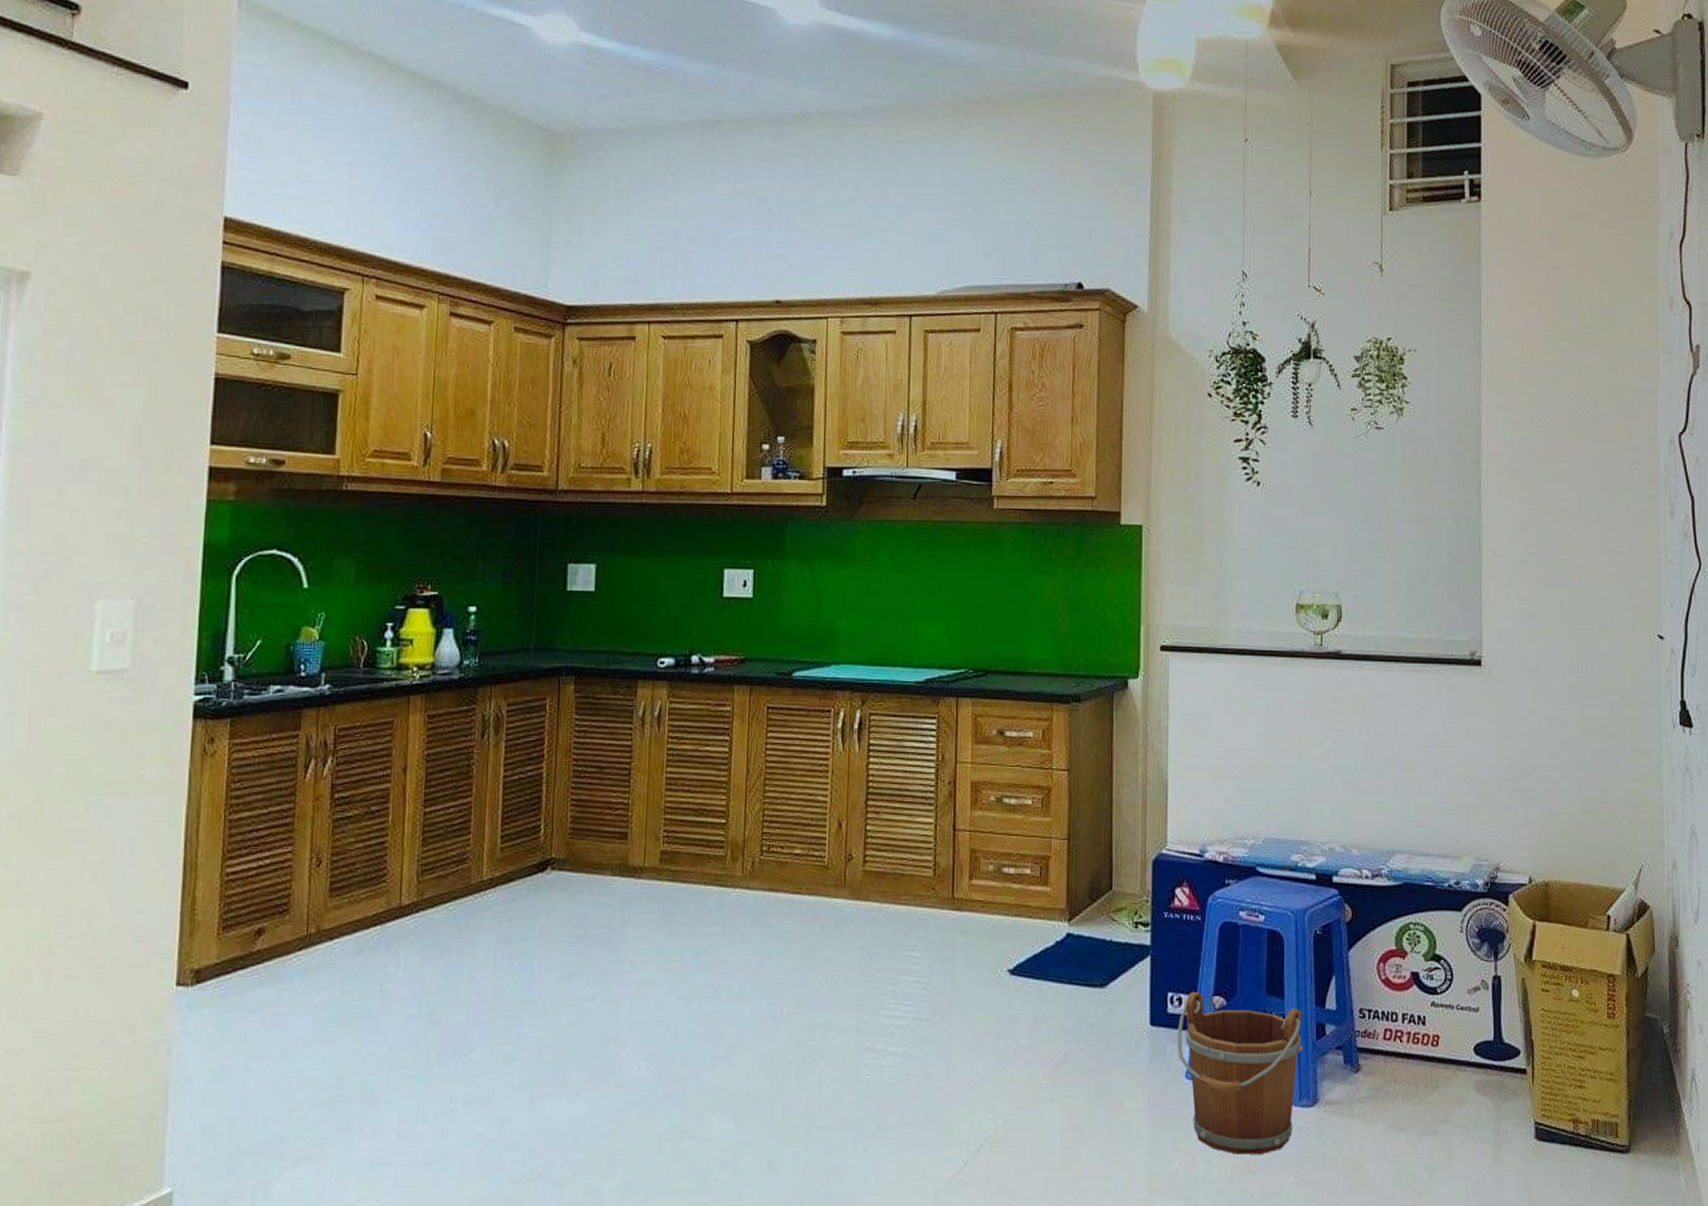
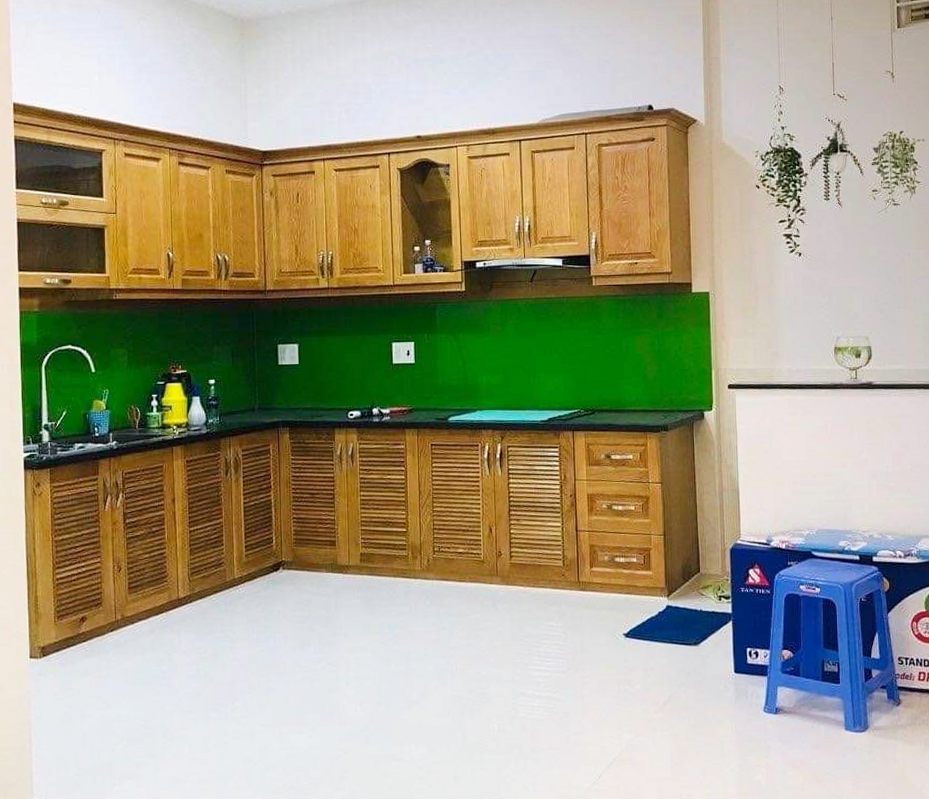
bucket: present [1178,991,1303,1155] -> none [756,647,855,768]

